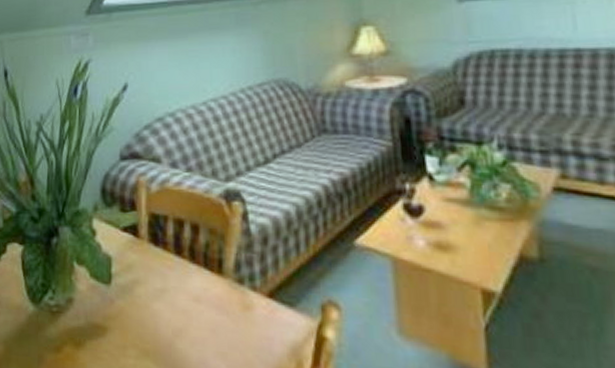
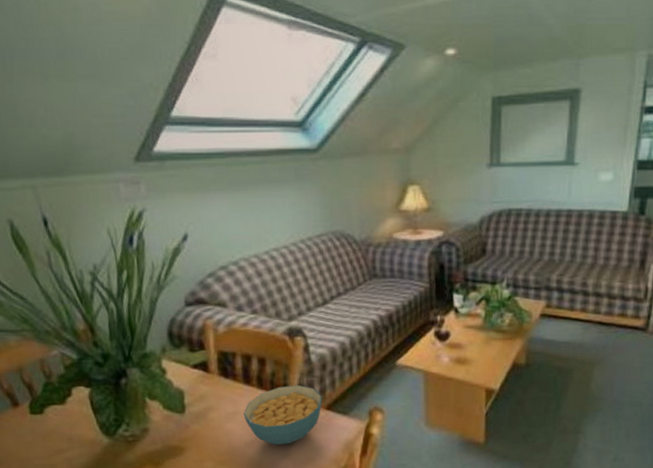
cereal bowl: none [172,261,263,339] -> present [243,385,322,445]

